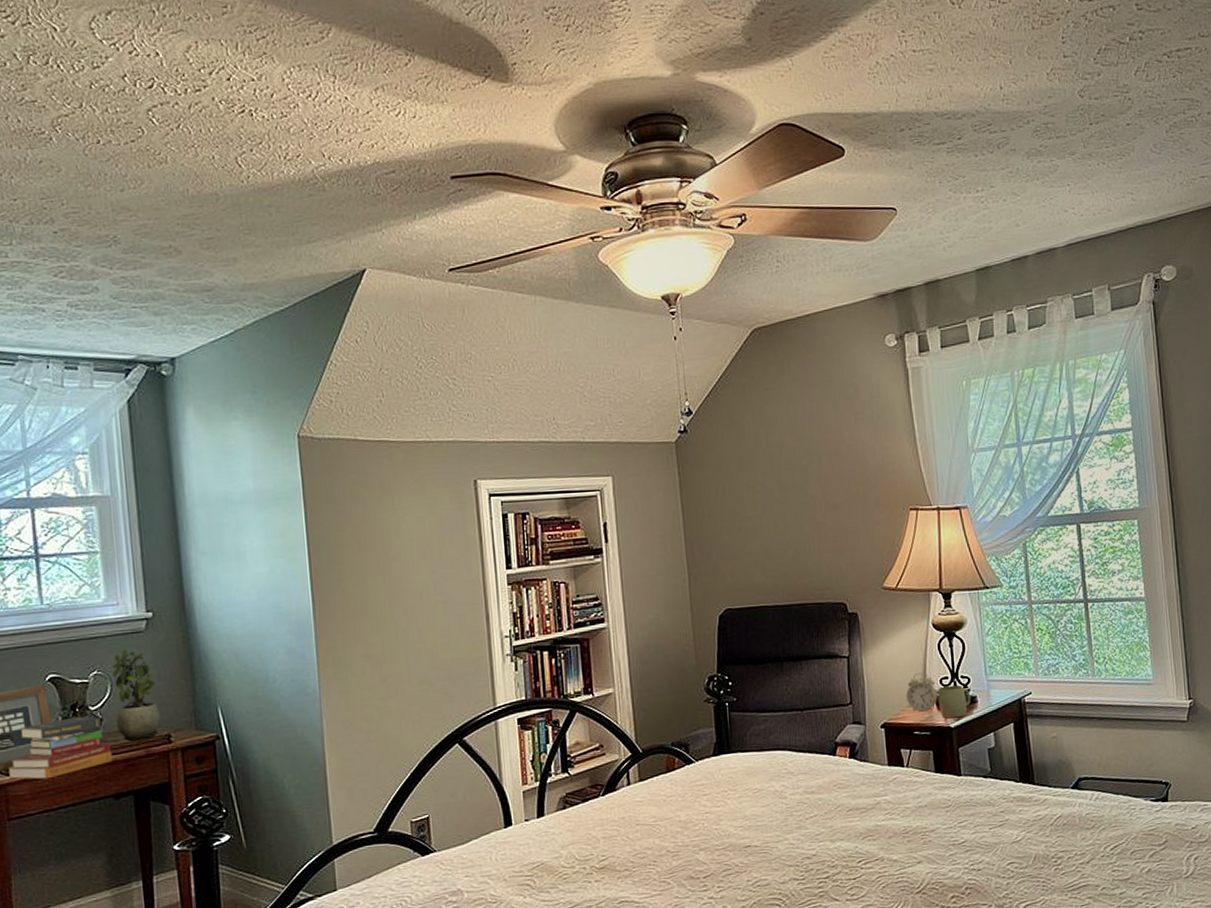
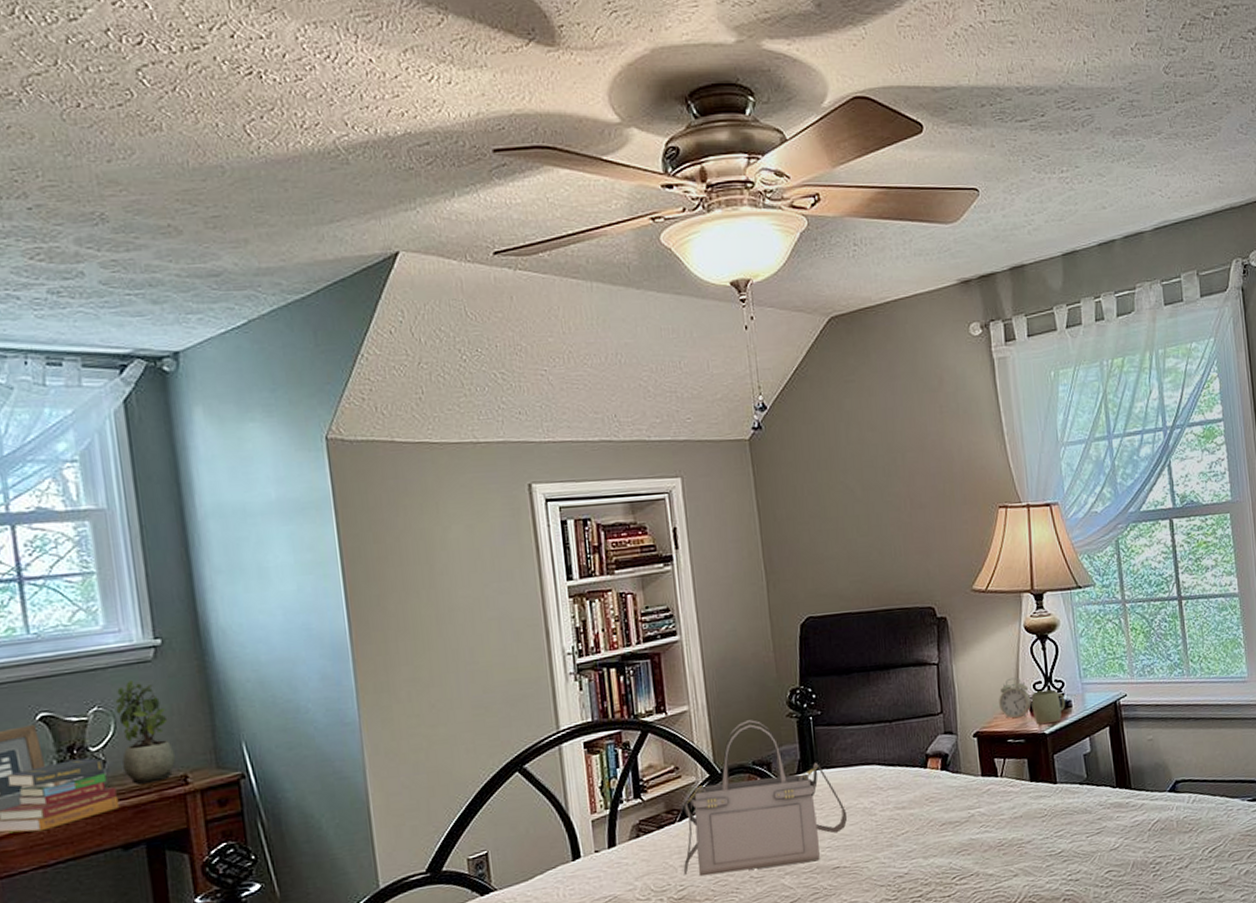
handbag: none [605,703,760,849] -> present [683,720,848,877]

